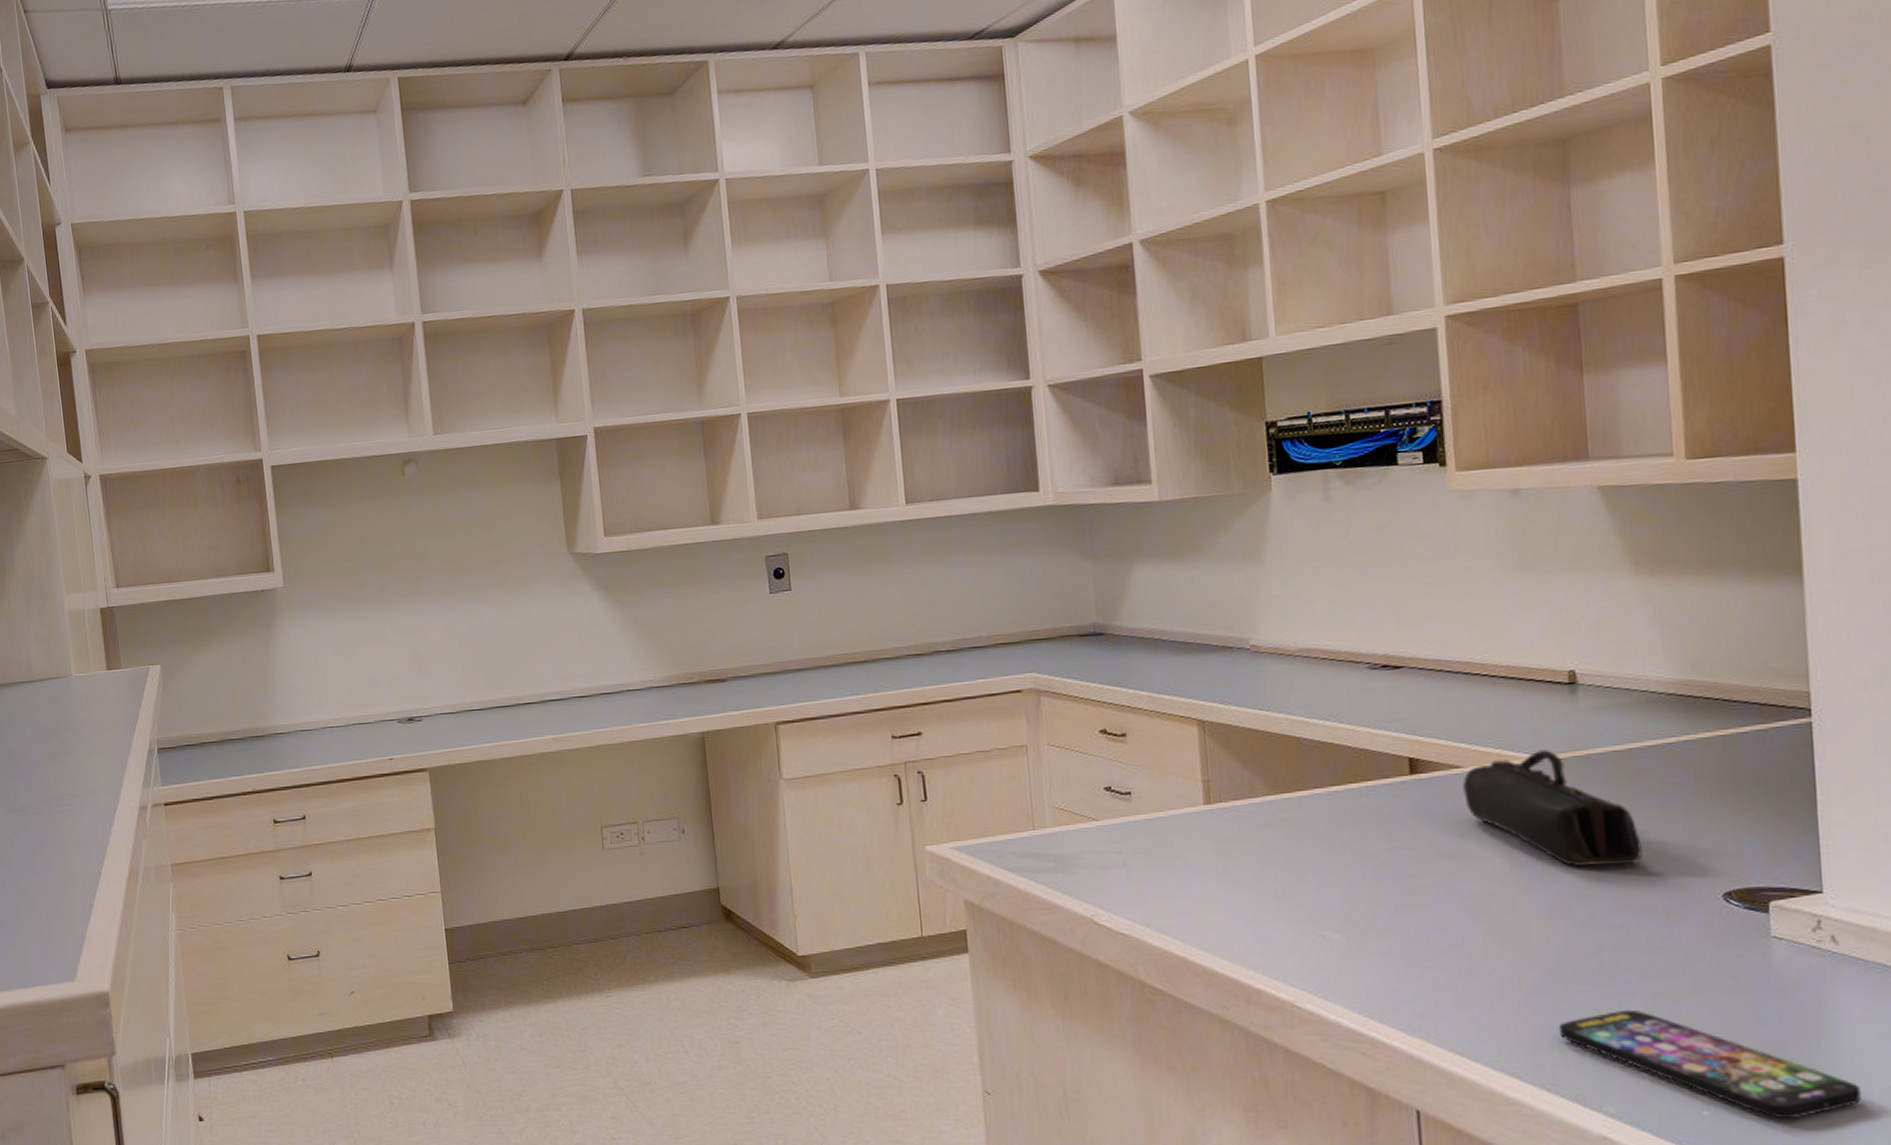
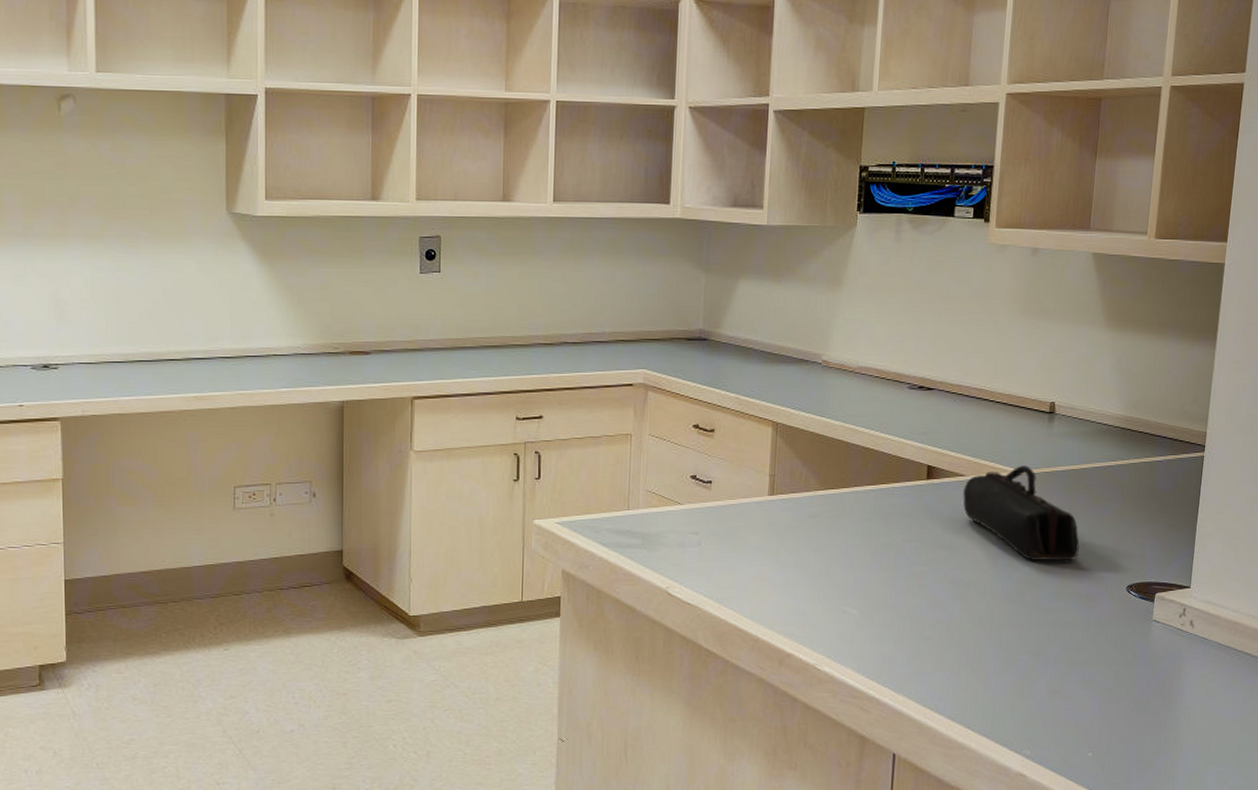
smartphone: present [1558,1009,1862,1119] -> none [1001,674,1191,759]

